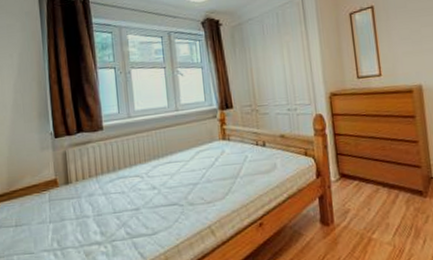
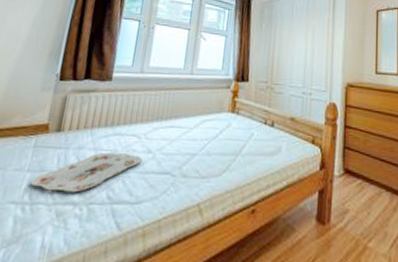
serving tray: none [55,193,149,236] -> present [30,152,142,193]

